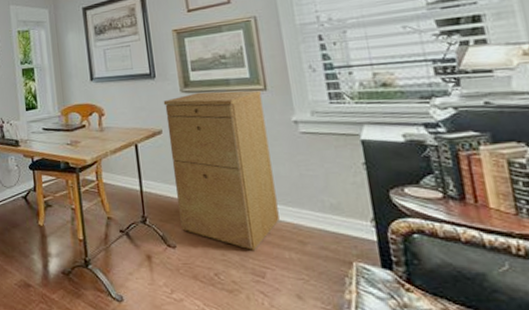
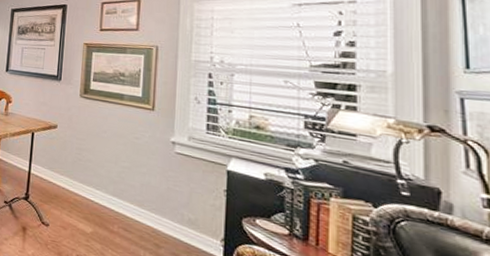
filing cabinet: present [163,90,280,250] -> none [57,100,149,243]

